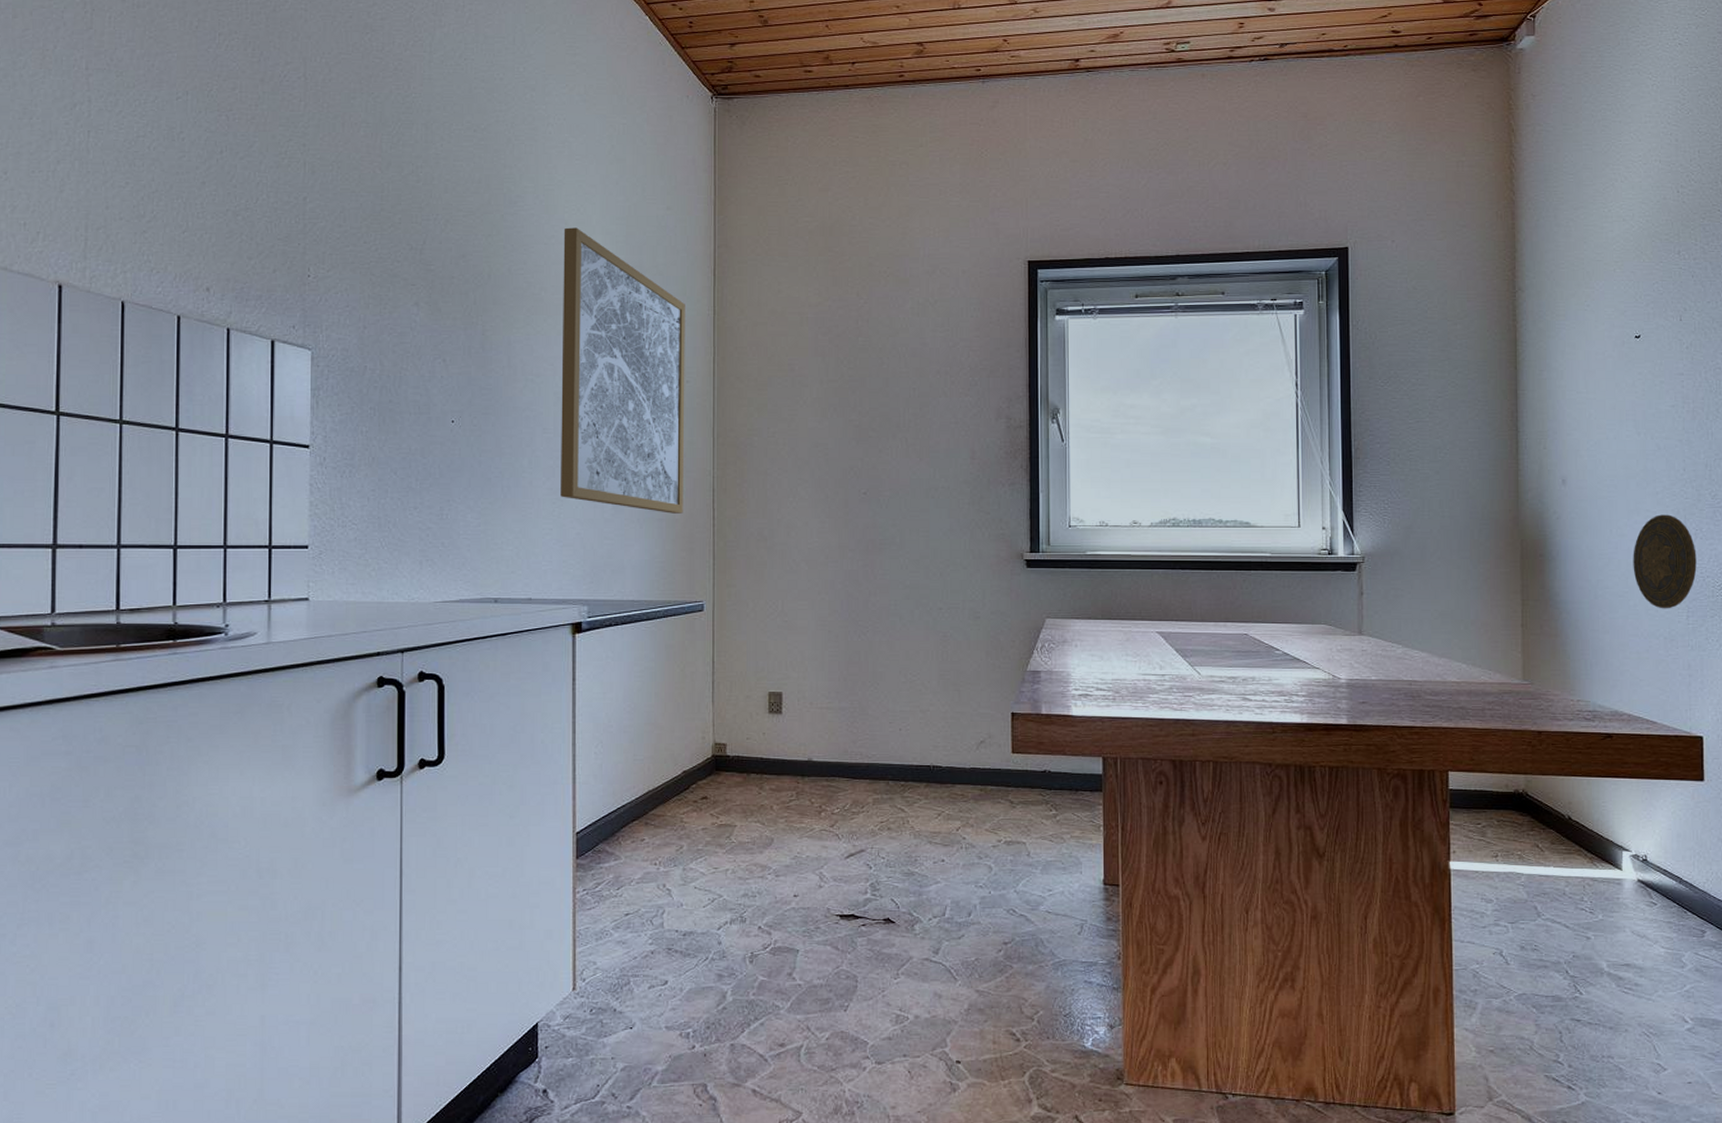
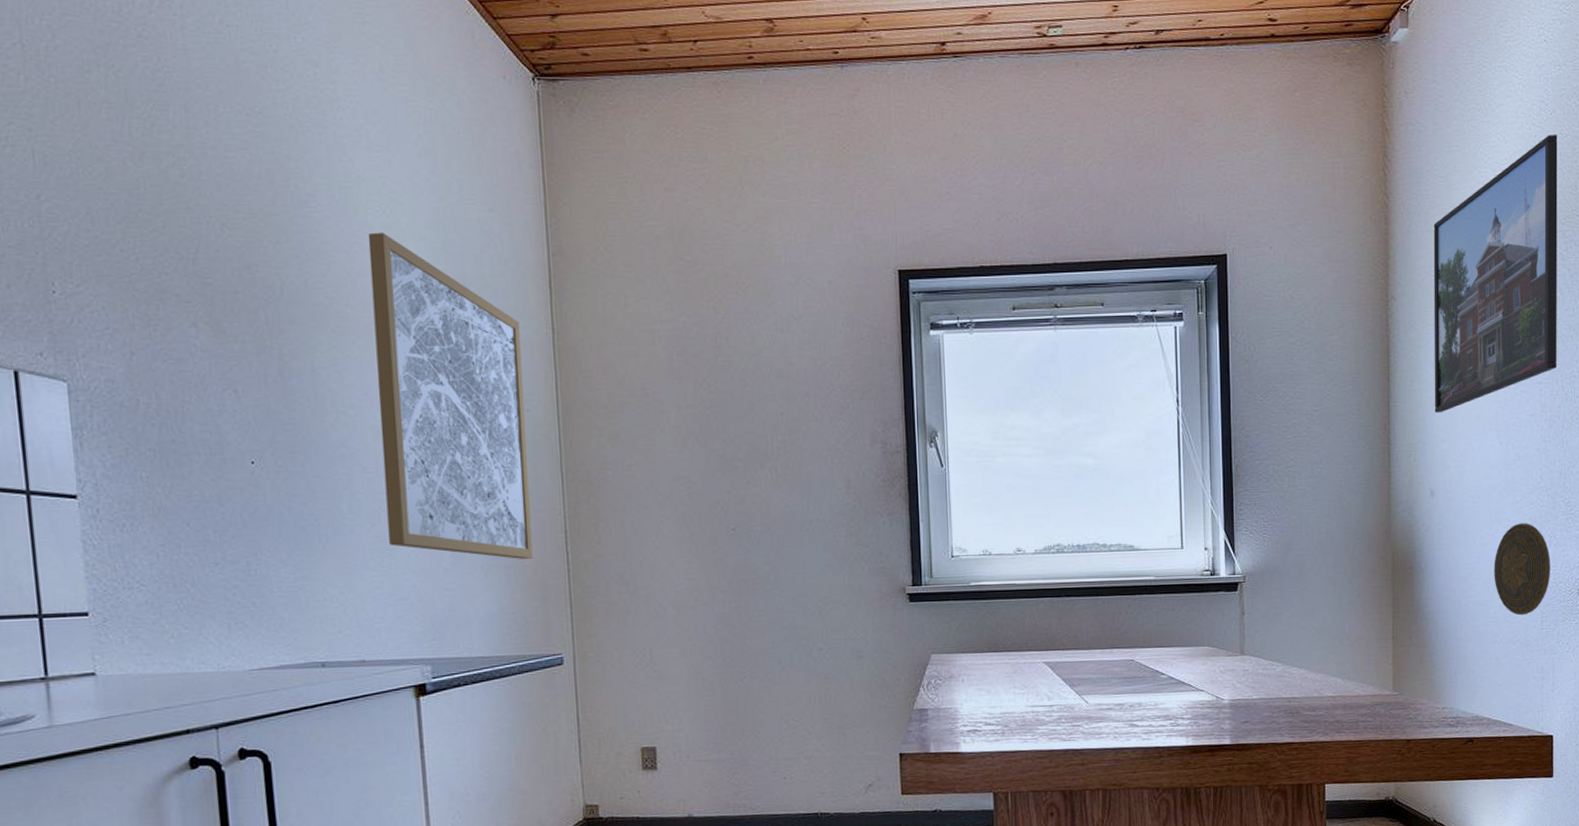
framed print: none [1563,133,1699,402] -> present [1433,135,1558,413]

